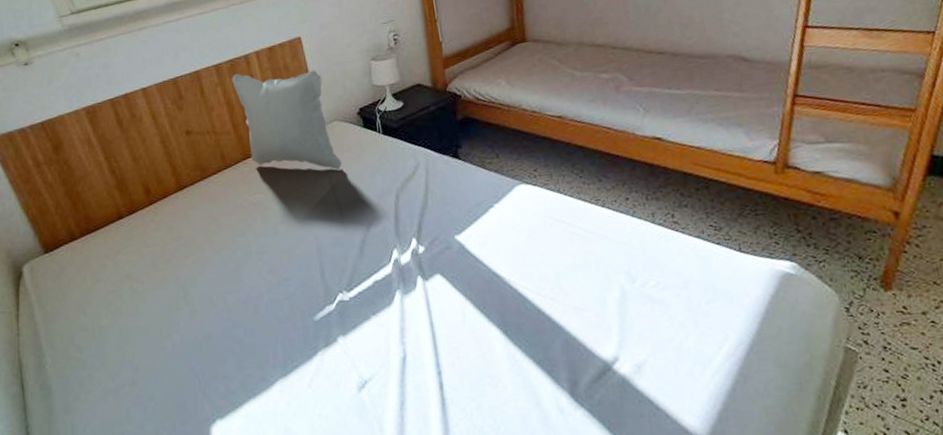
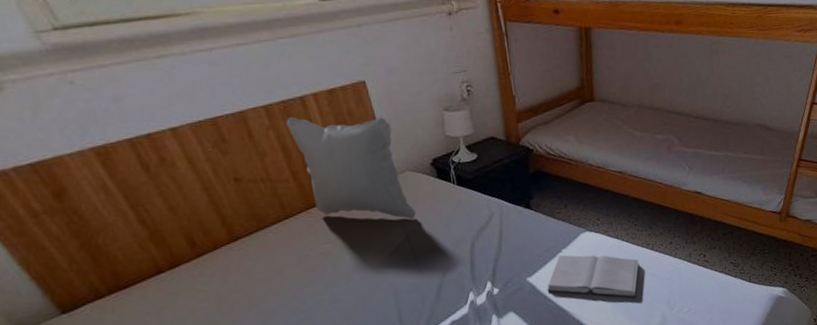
hardback book: none [478,210,589,266] -> present [547,255,640,299]

